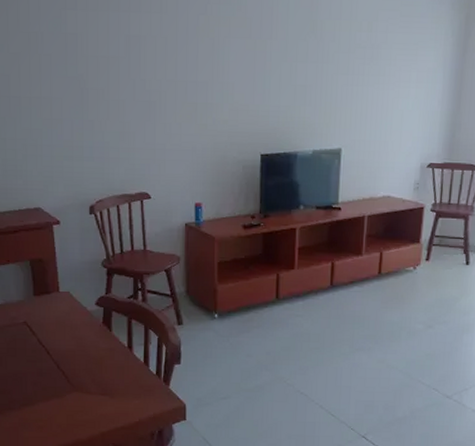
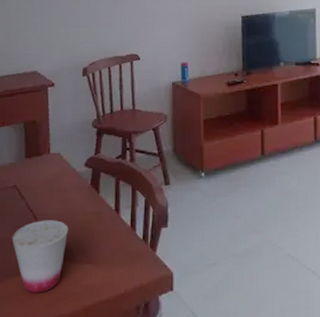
cup: none [26,355,82,420] -> present [12,220,68,293]

